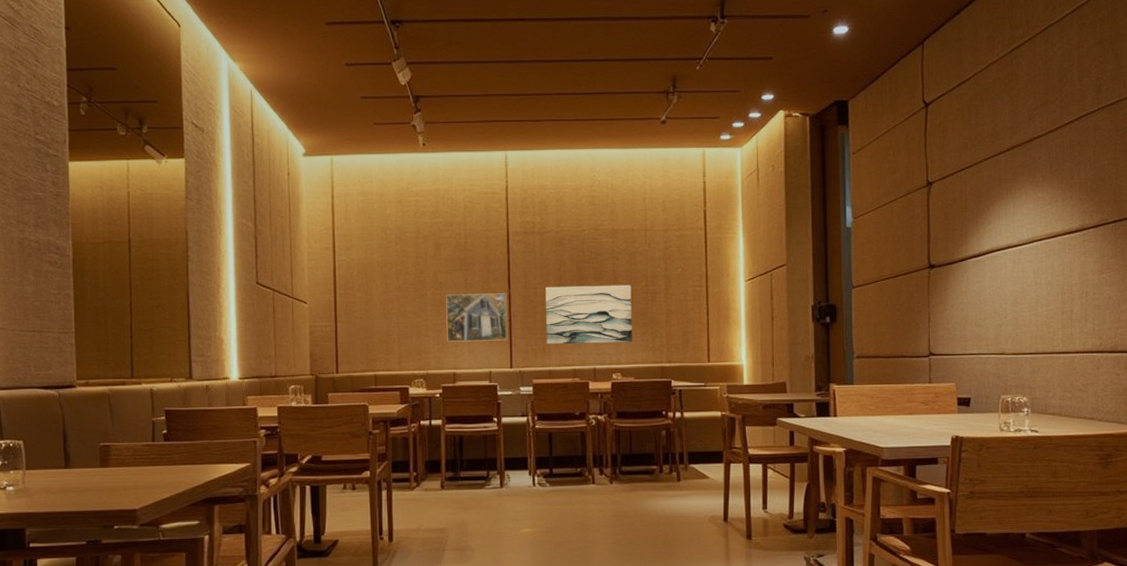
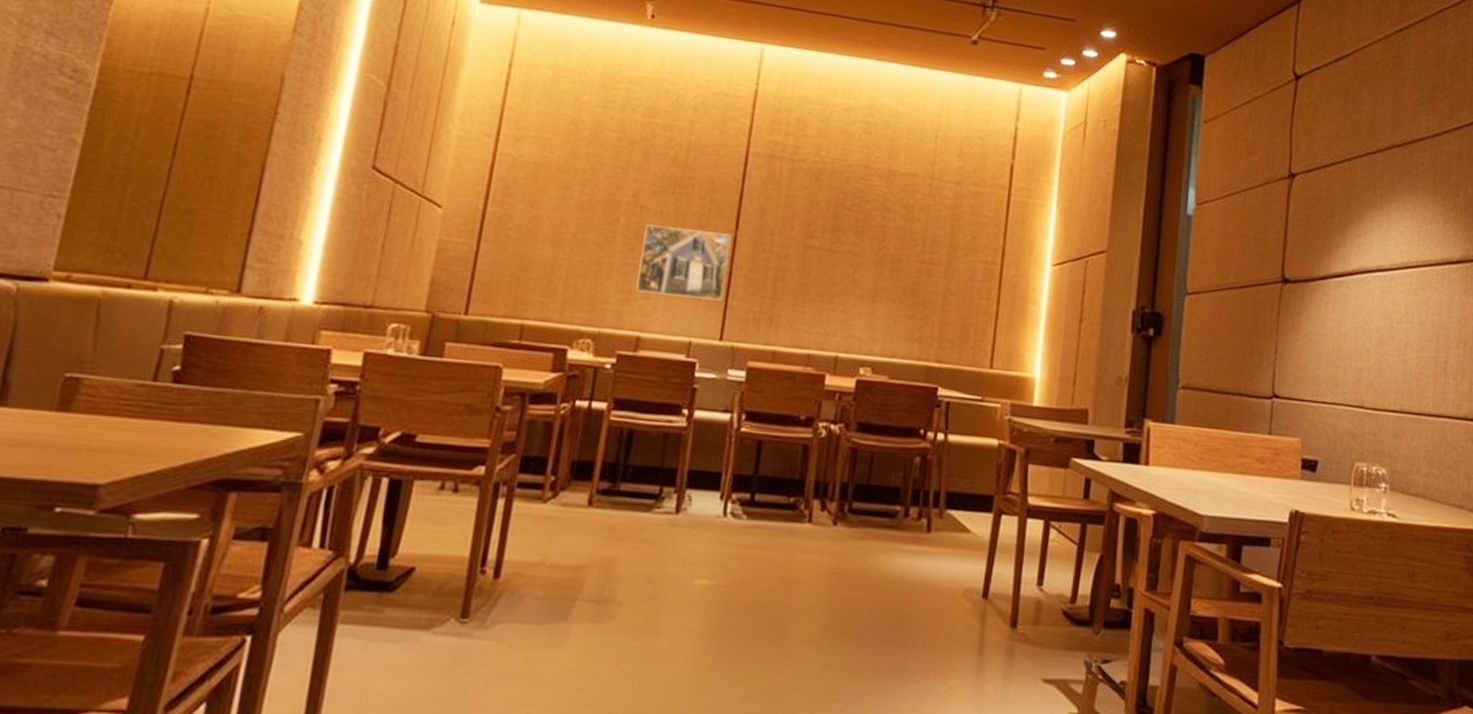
wall art: present [545,284,633,344] -> none [776,234,903,328]

